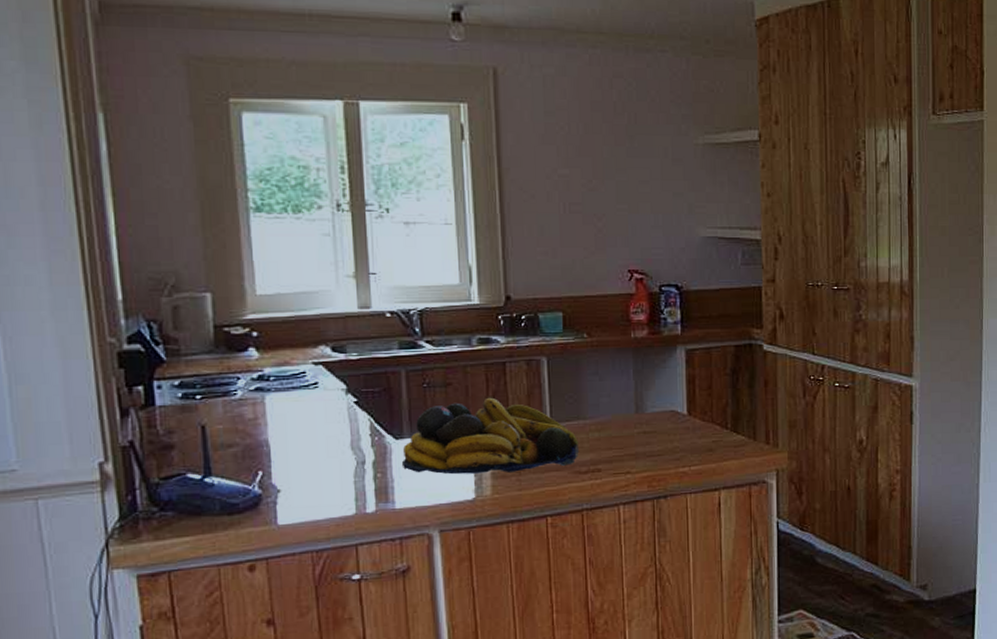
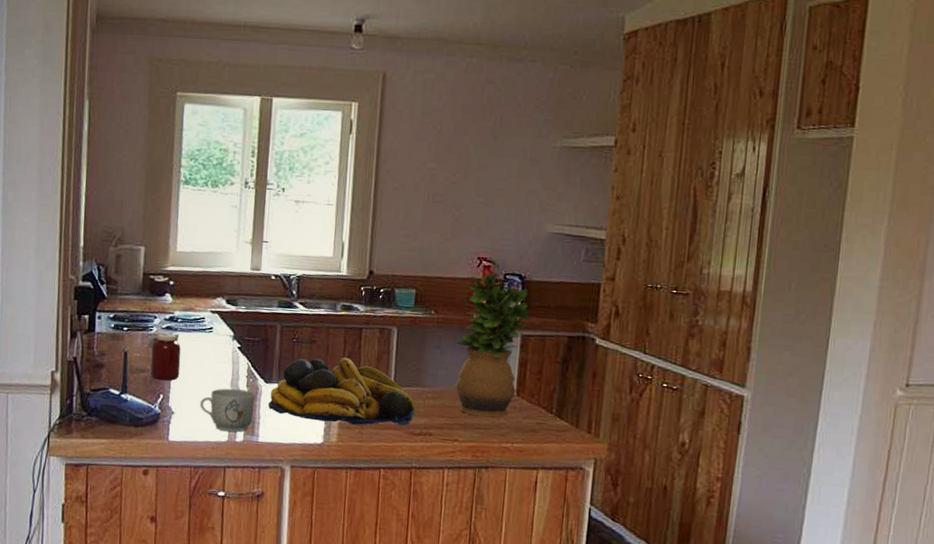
jar: none [232,395,282,454] -> present [147,333,181,381]
mug: none [313,451,385,503] -> present [200,388,255,432]
potted plant: none [615,285,693,443] -> present [455,272,531,417]

